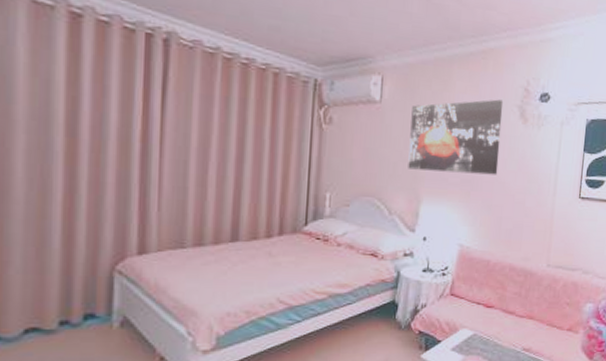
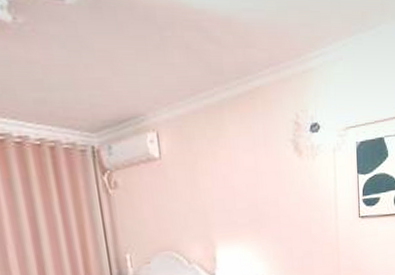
wall art: present [408,99,504,175] -> none [191,136,282,218]

